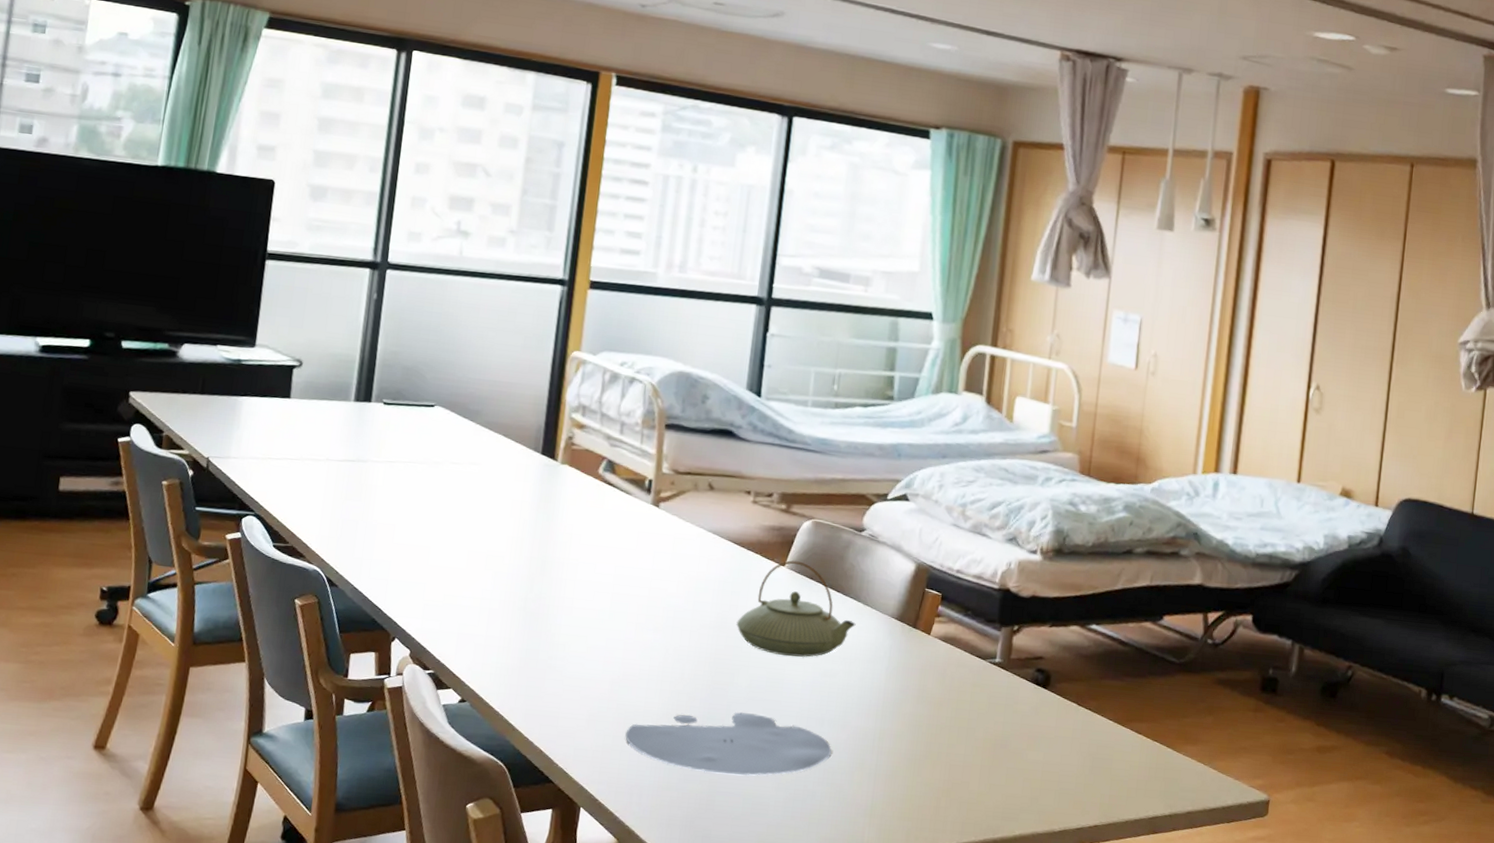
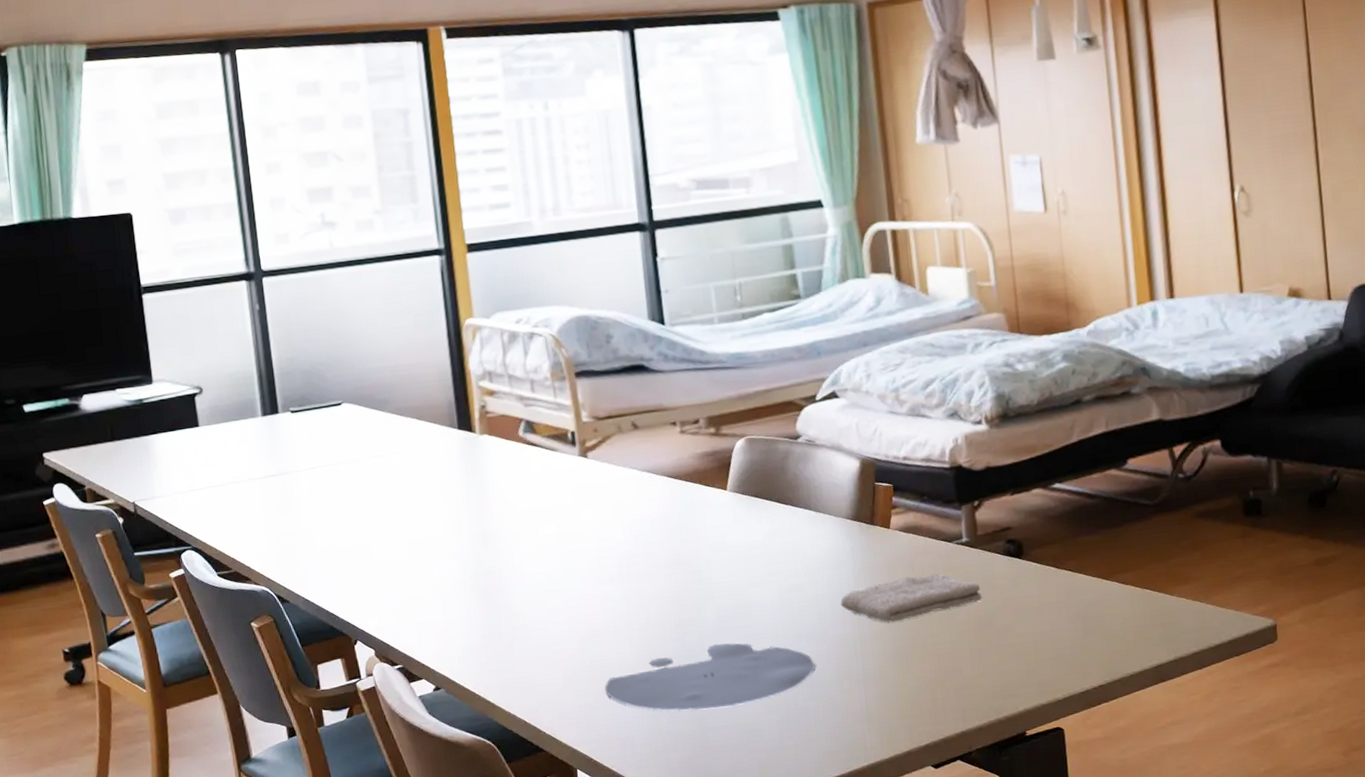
teapot: present [736,560,856,657] -> none [691,481,812,580]
washcloth: none [869,683,1003,726] -> present [841,574,982,623]

